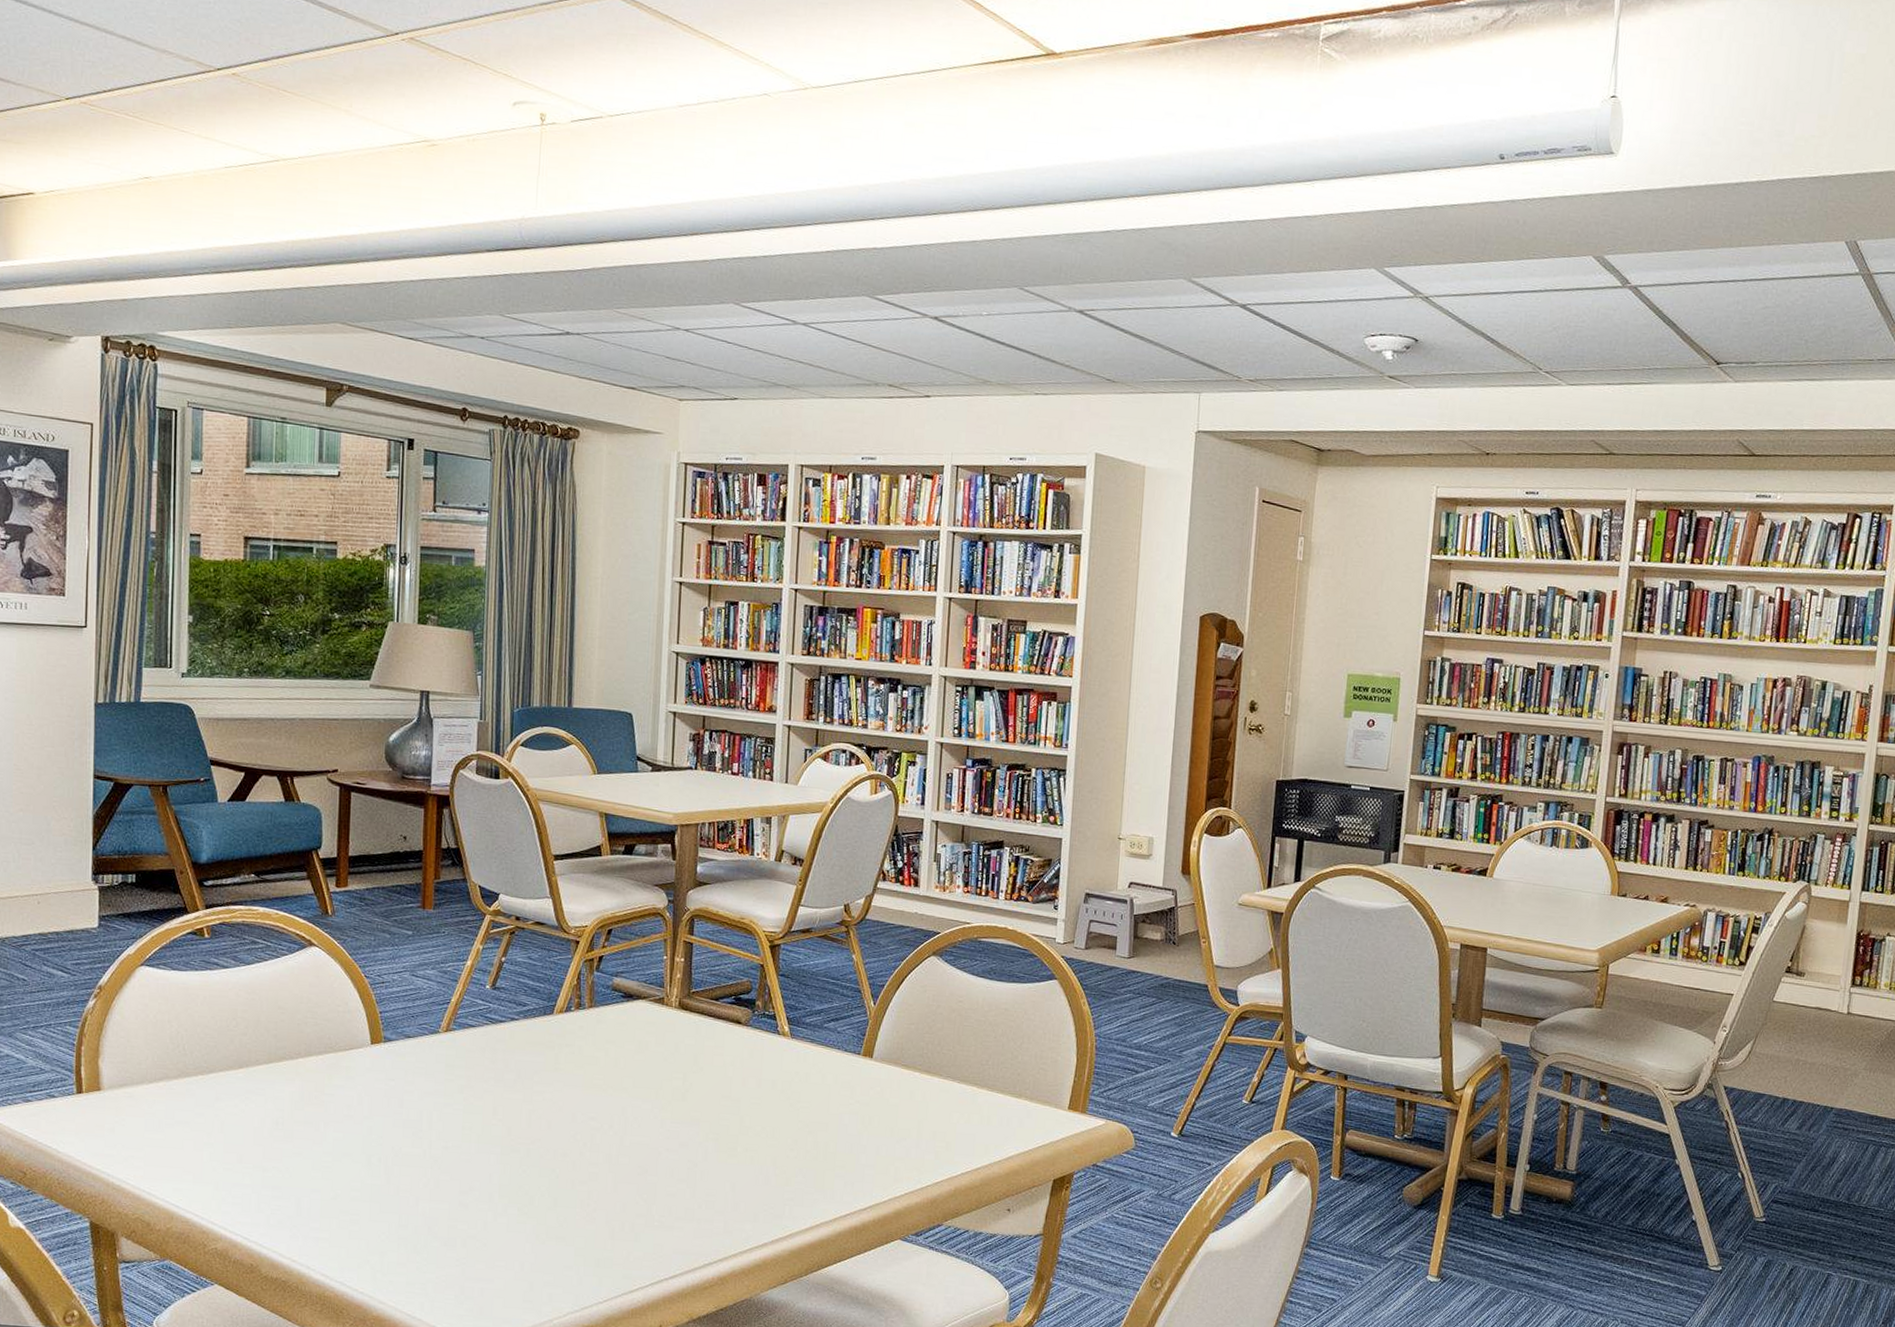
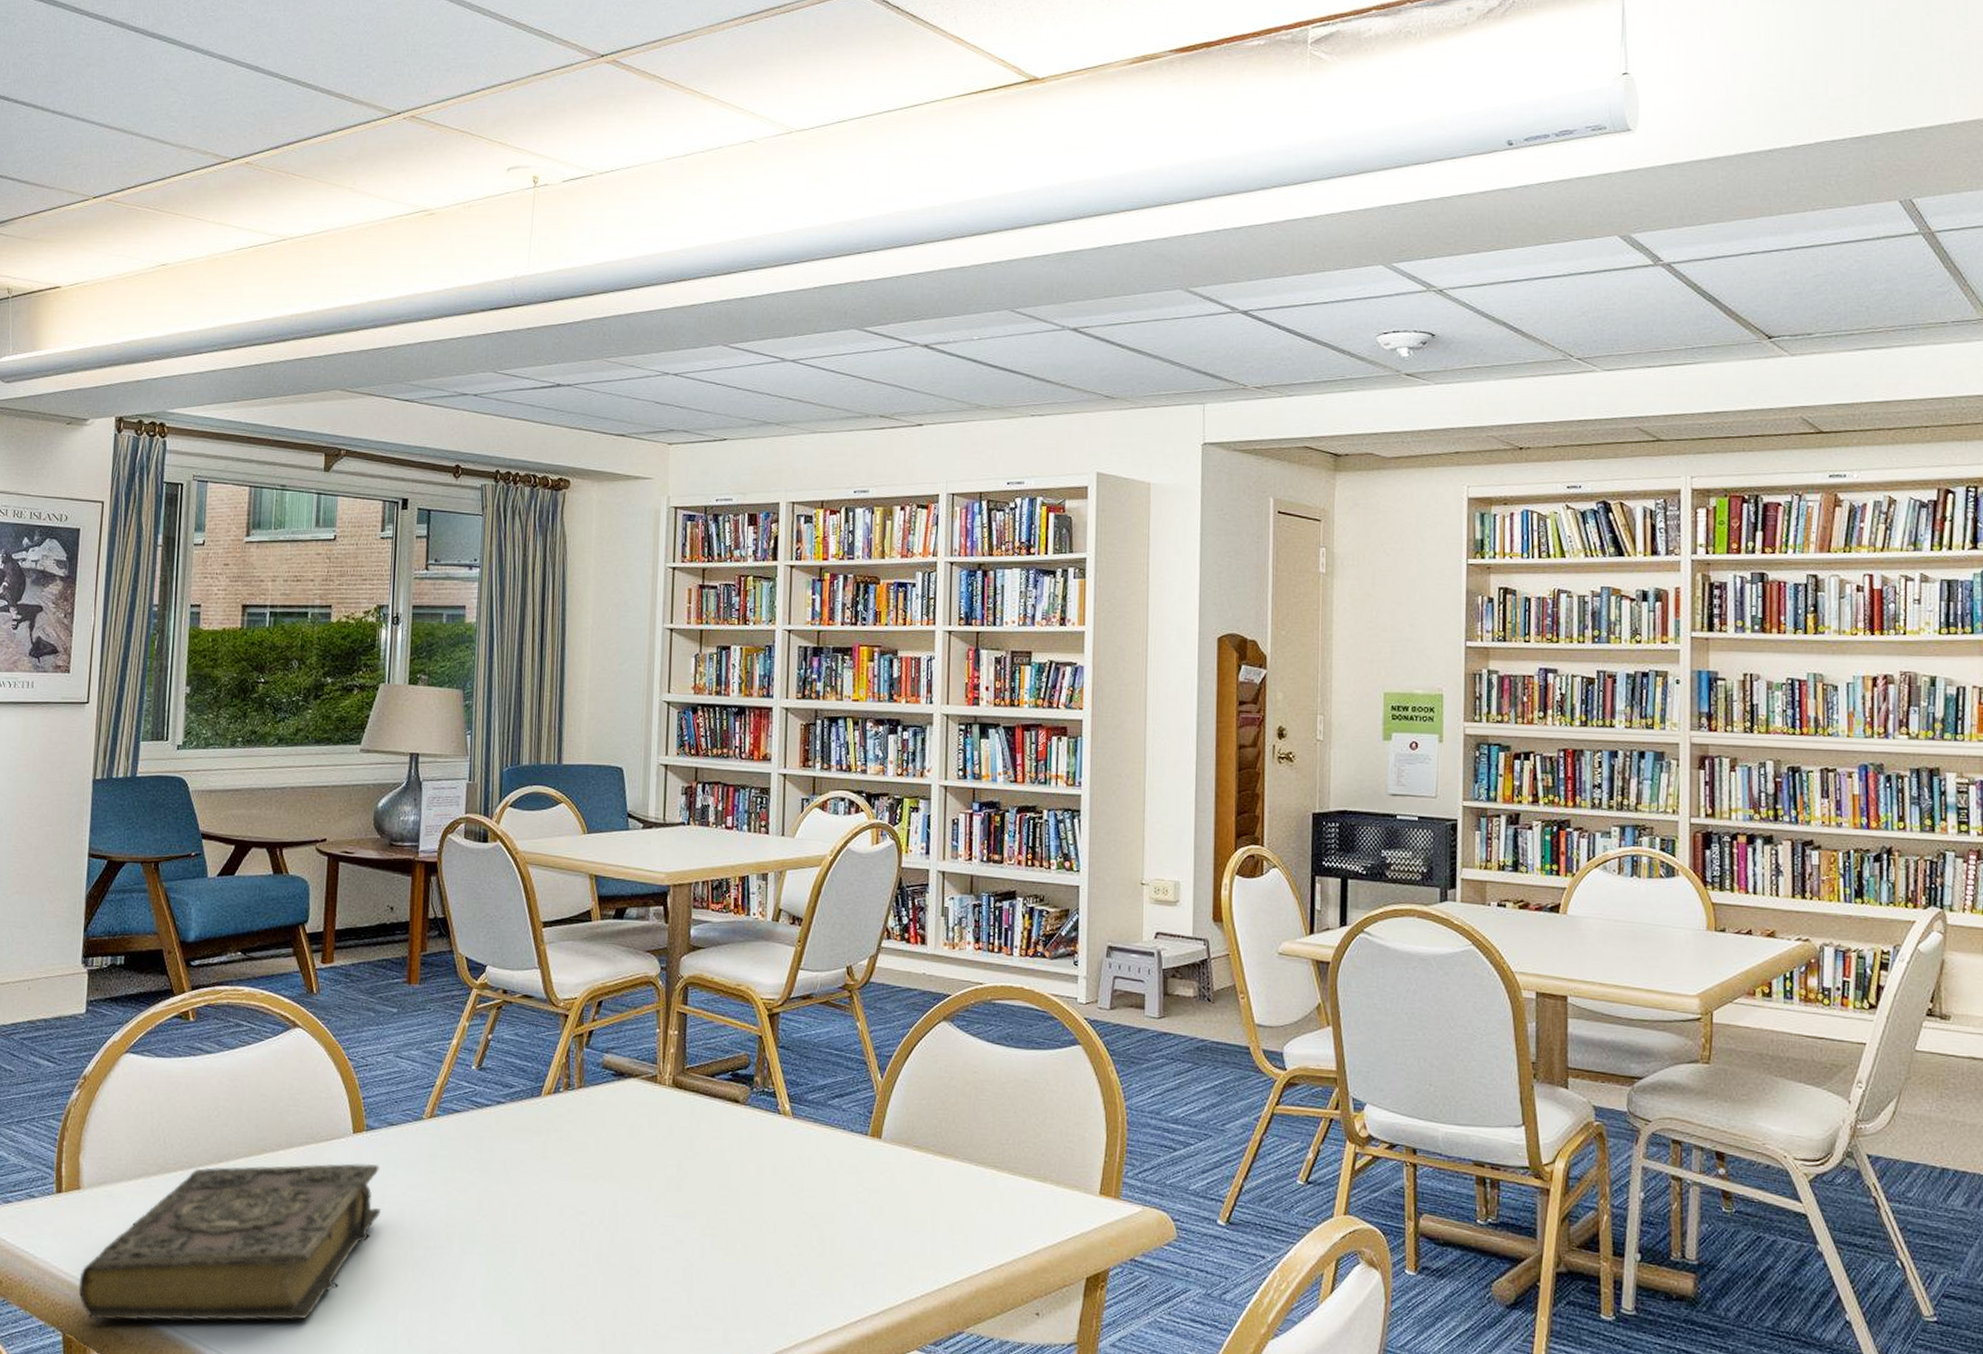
book: none [103,1071,400,1210] -> present [78,1163,381,1321]

